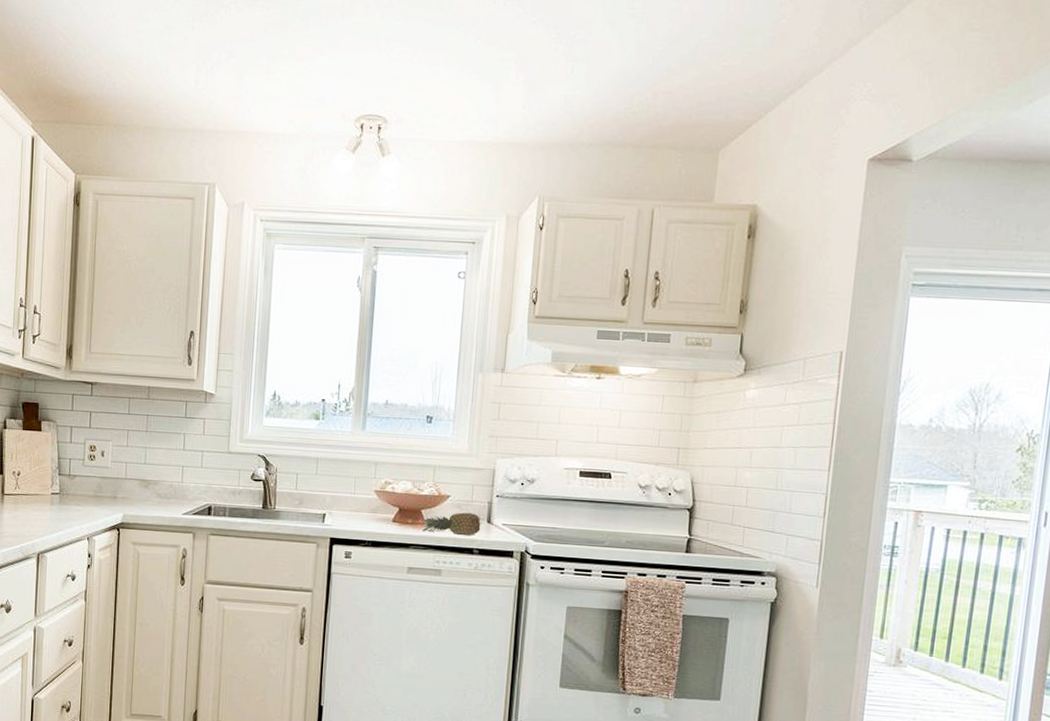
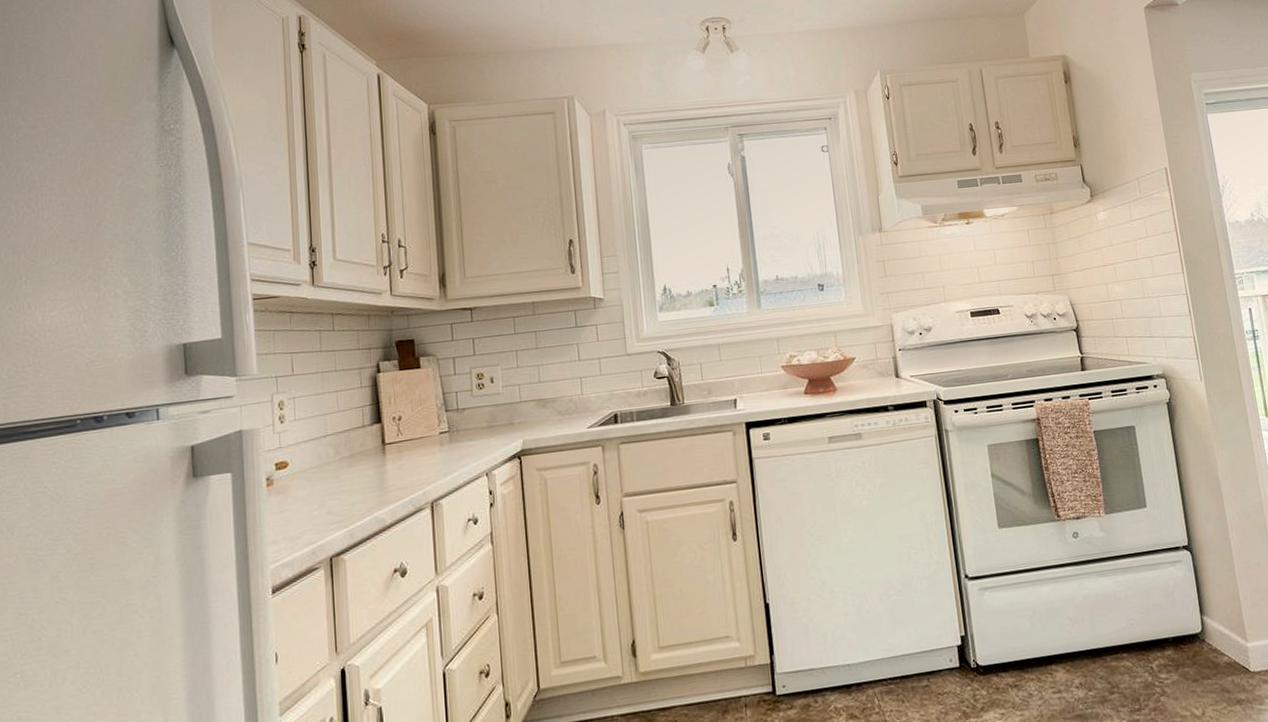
fruit: present [422,512,481,536] -> none [834,370,891,399]

